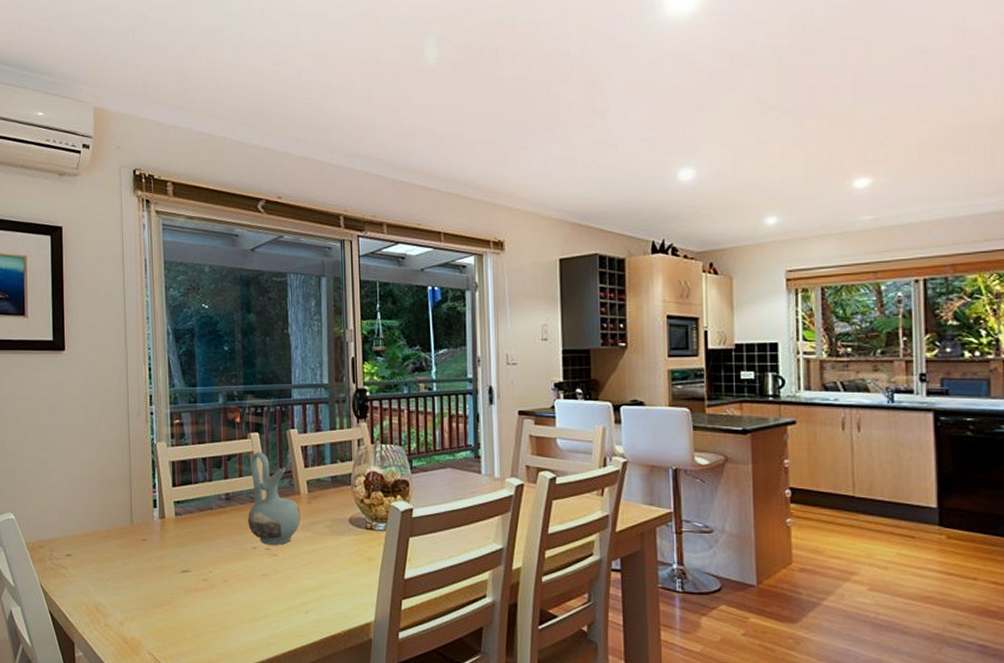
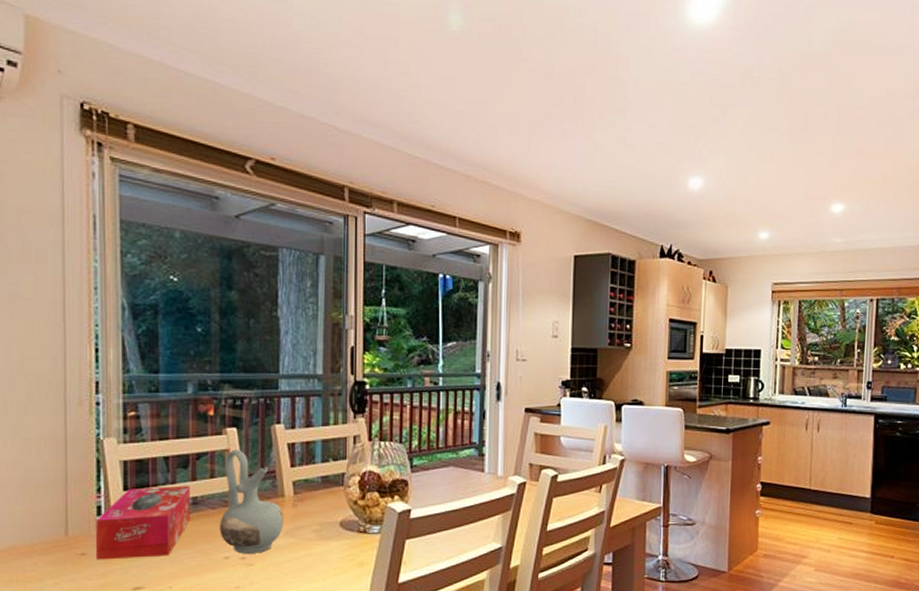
tissue box: none [152,483,224,546] -> present [95,486,190,560]

